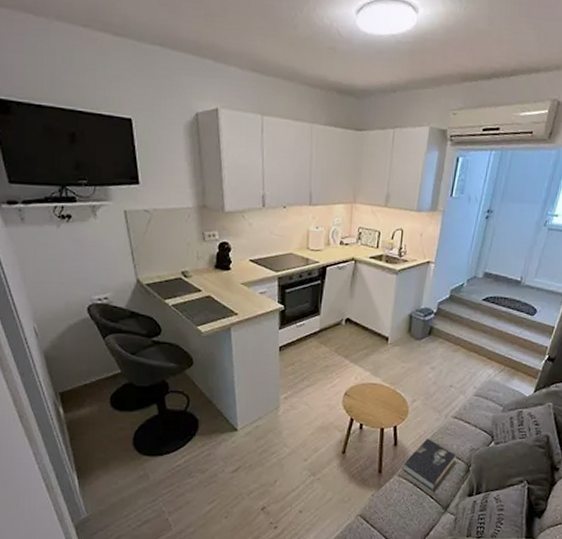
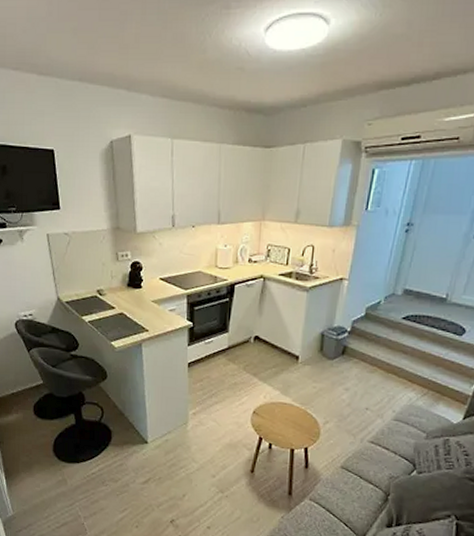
book: present [402,438,457,490] -> none [314,462,374,517]

